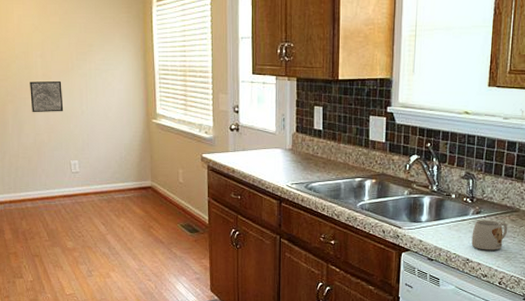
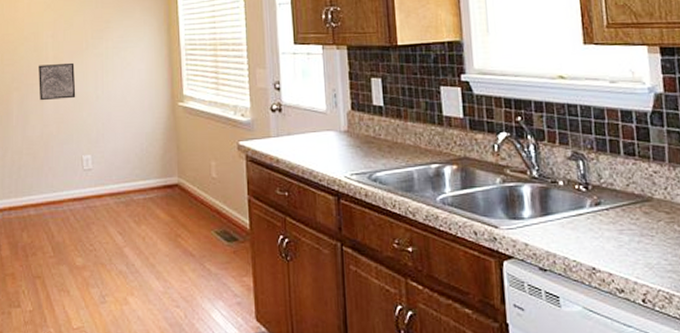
mug: present [471,220,508,251] -> none [593,213,642,255]

